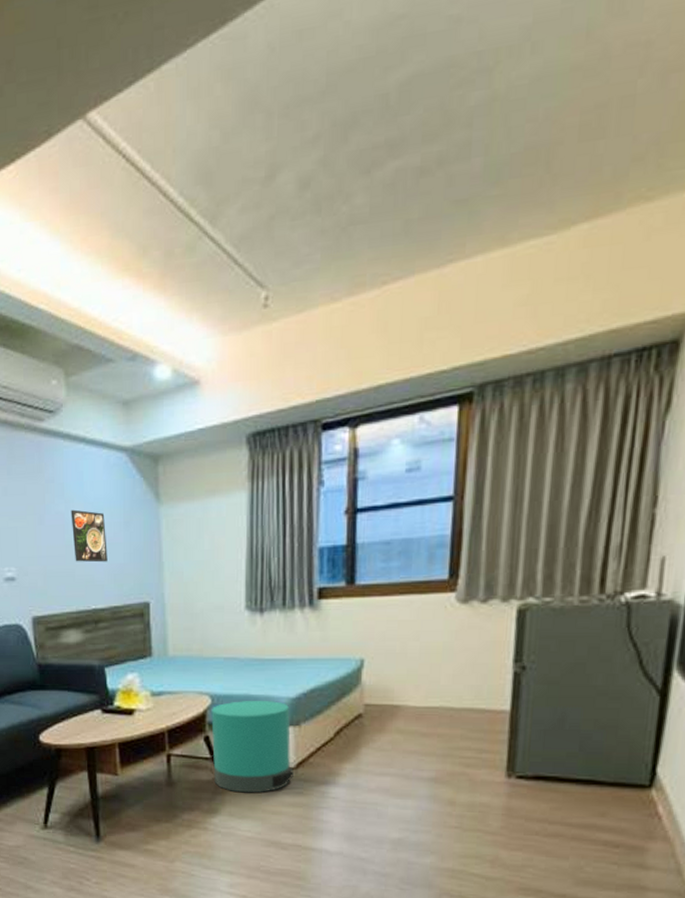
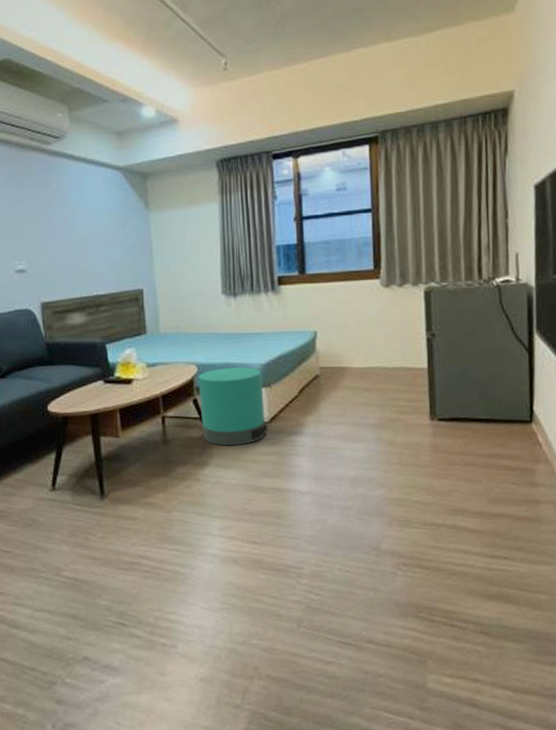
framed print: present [71,509,108,563] -> none [74,214,107,257]

